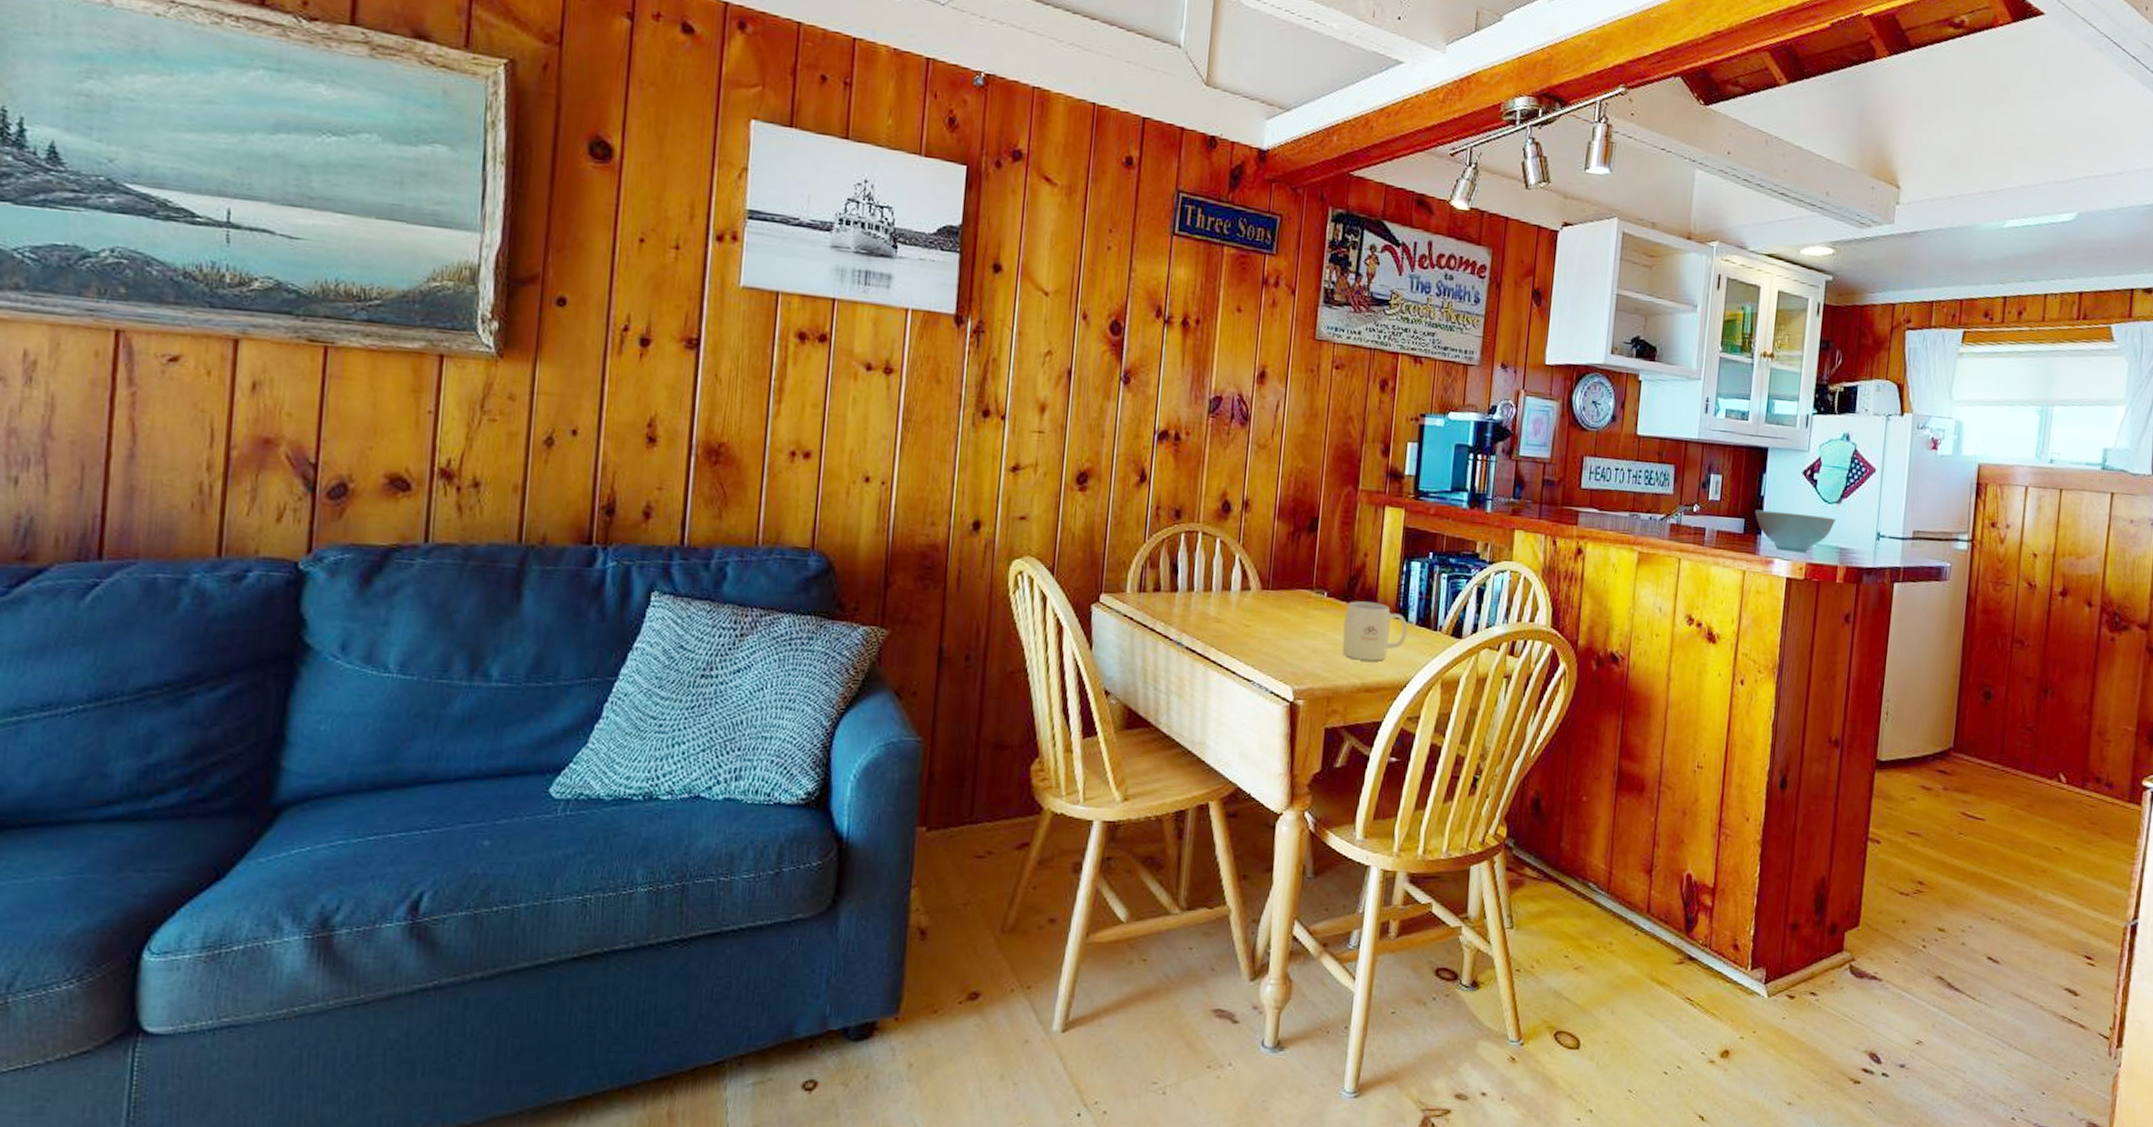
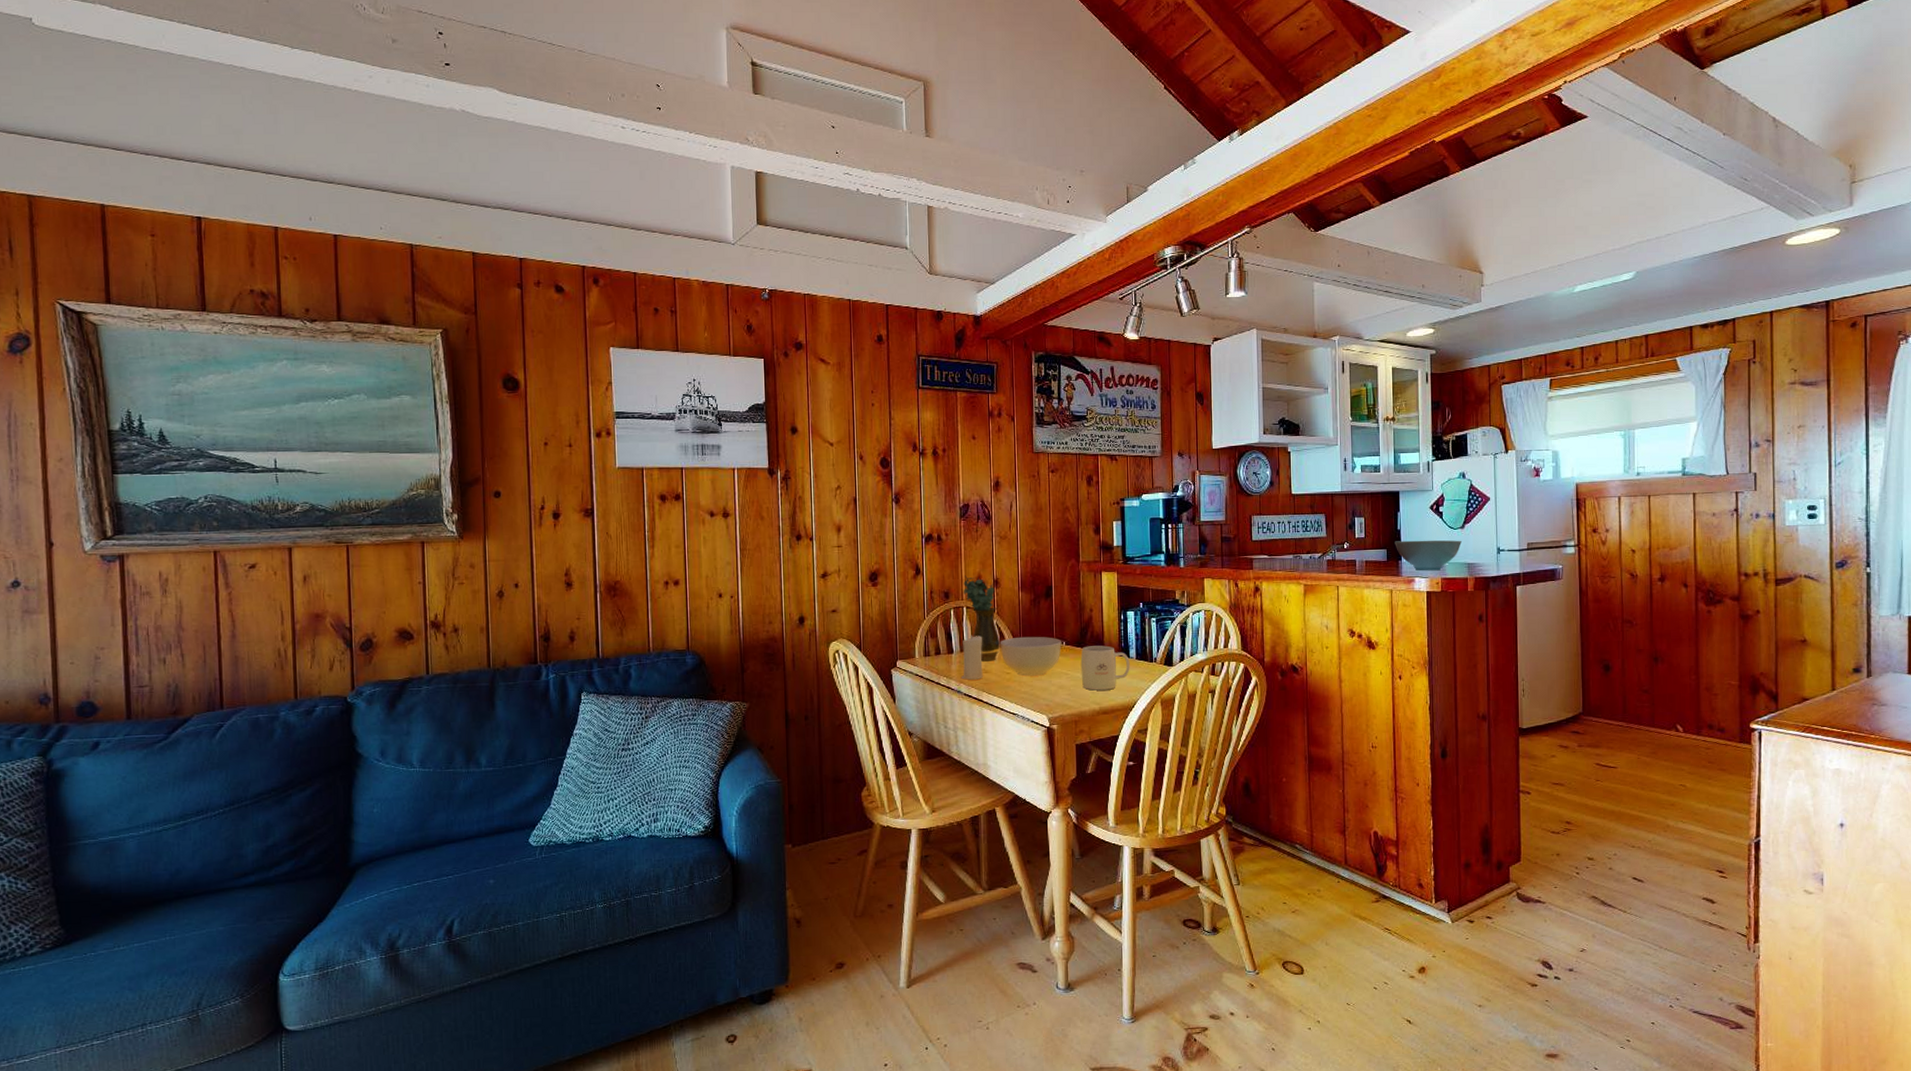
candle: none [1183,570,1218,632] -> present [960,635,983,681]
vase: none [1201,490,1243,608] -> present [964,575,1001,662]
bowl: none [1240,579,1324,634] -> present [1000,636,1062,677]

